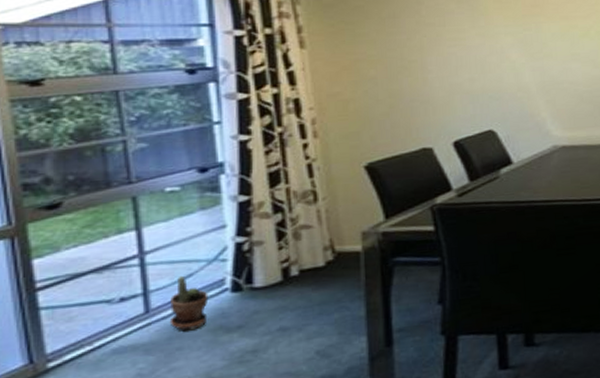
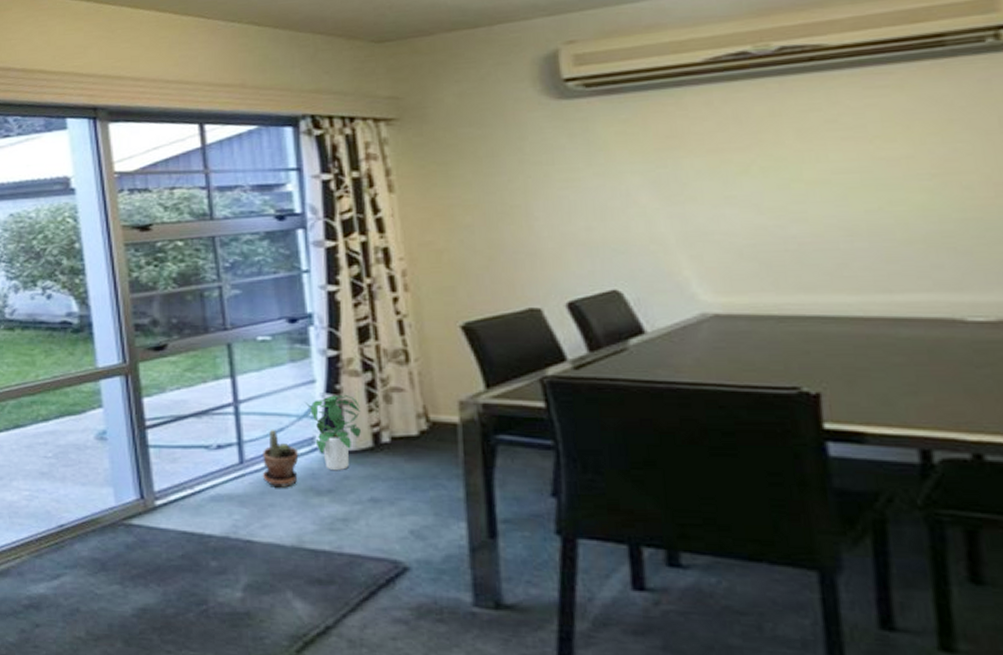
potted plant: none [216,235,271,308] -> present [306,394,361,471]

